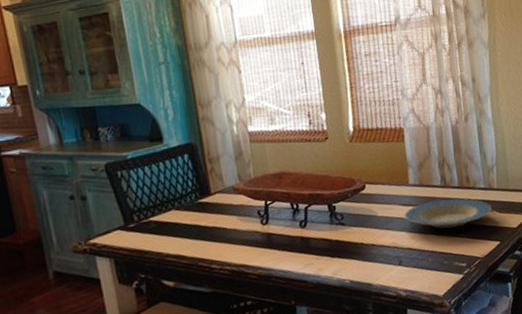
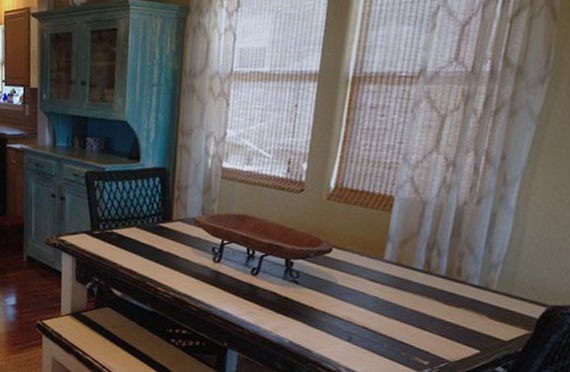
plate: present [405,198,492,229] -> none [369,284,481,321]

